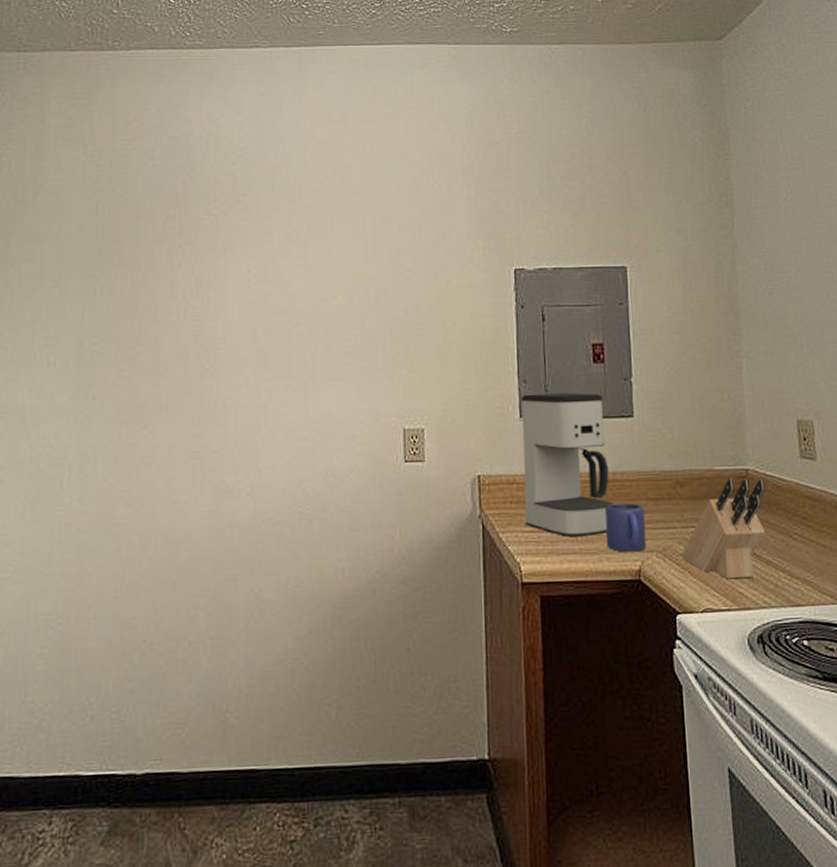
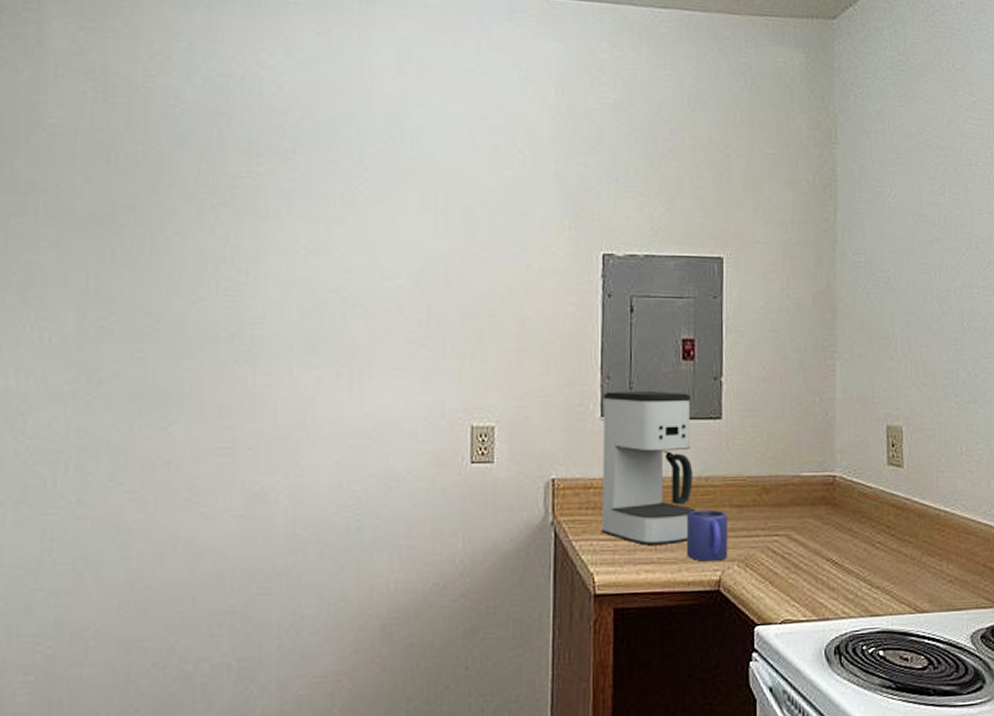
knife block: present [680,478,766,580] -> none [762,485,852,590]

